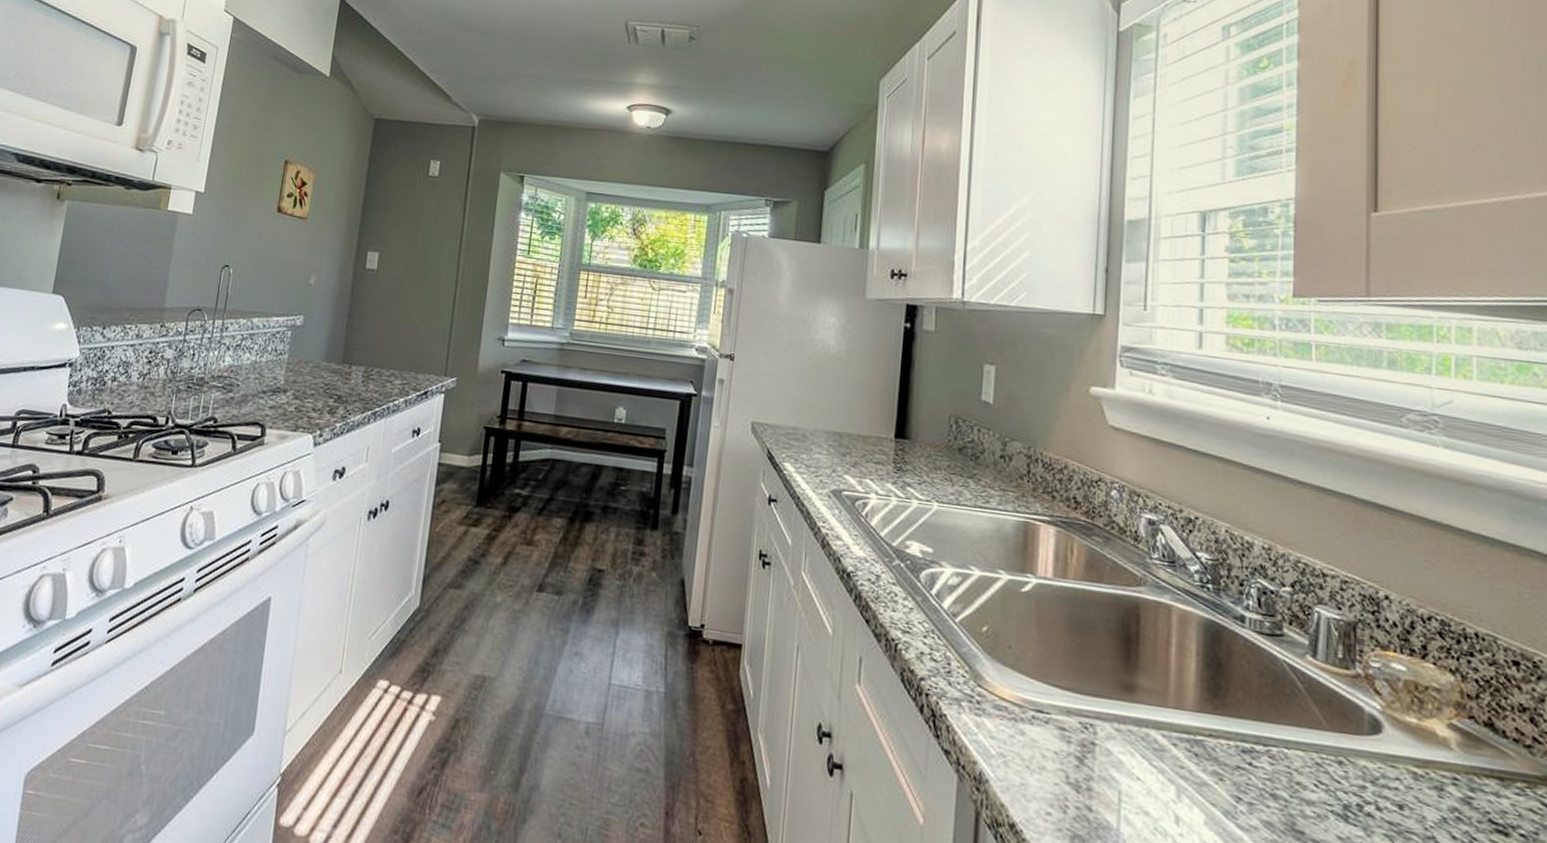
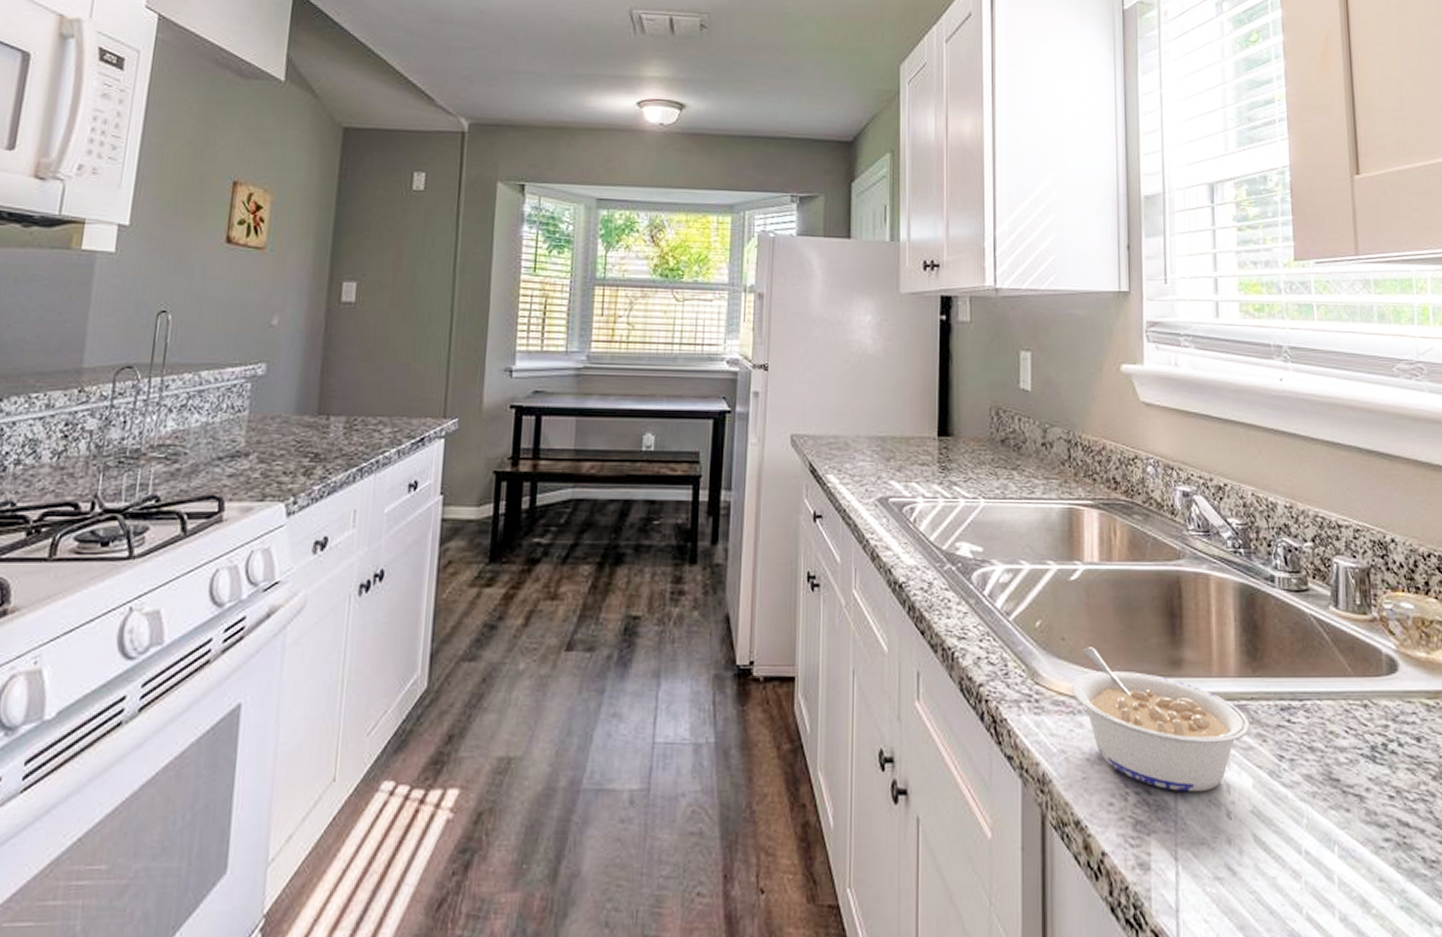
legume: none [1015,658,1207,819] -> present [1071,647,1251,792]

